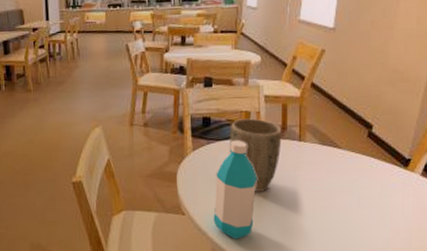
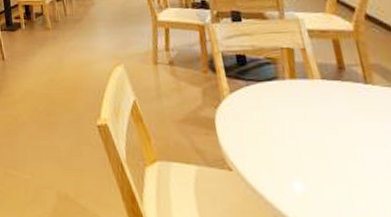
water bottle: present [213,140,257,239] -> none [263,81,326,207]
plant pot: present [229,118,282,192] -> none [271,56,344,146]

